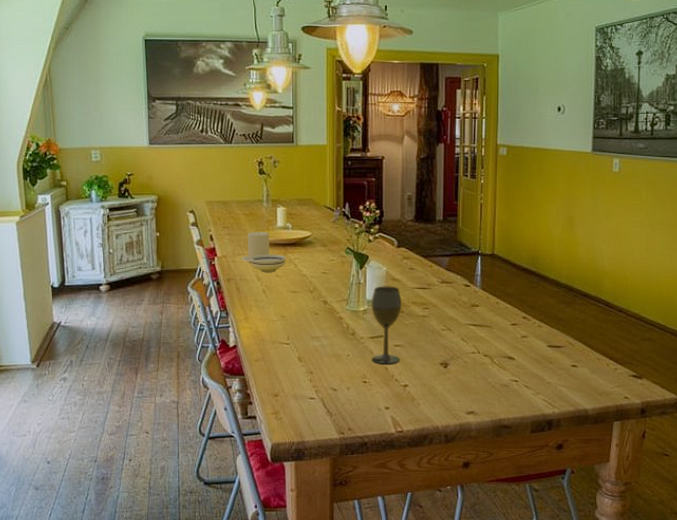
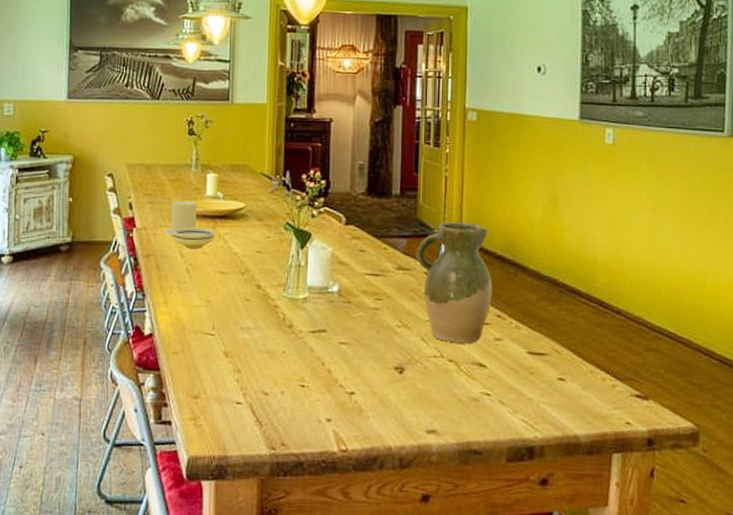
wine glass: present [371,286,402,364] -> none [312,270,350,366]
pitcher: none [456,242,520,341] -> present [415,222,492,344]

